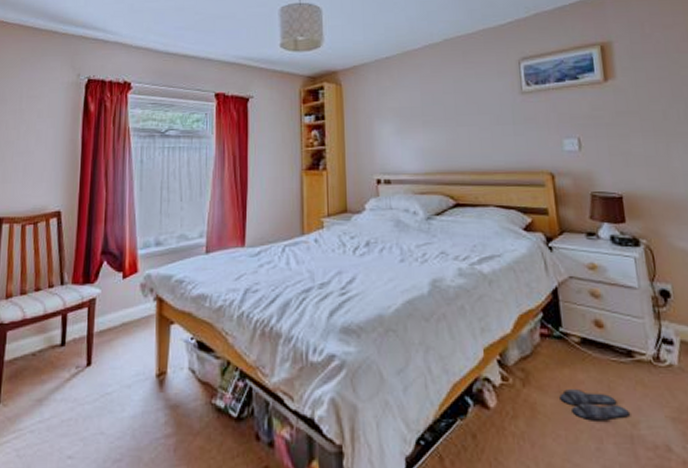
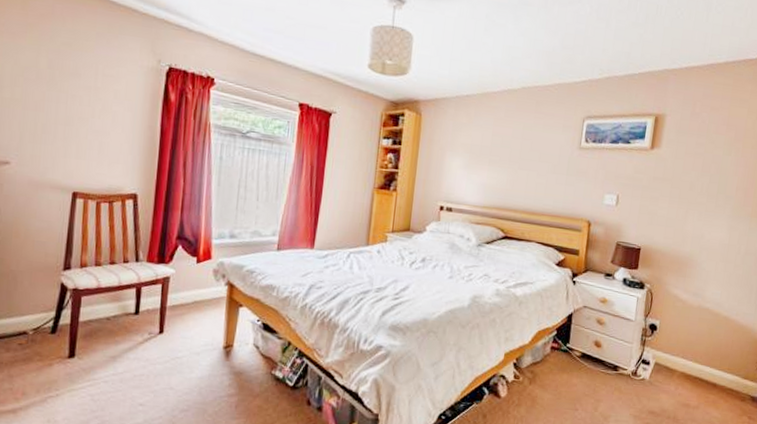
slippers: present [559,389,629,421] -> none [555,389,605,414]

